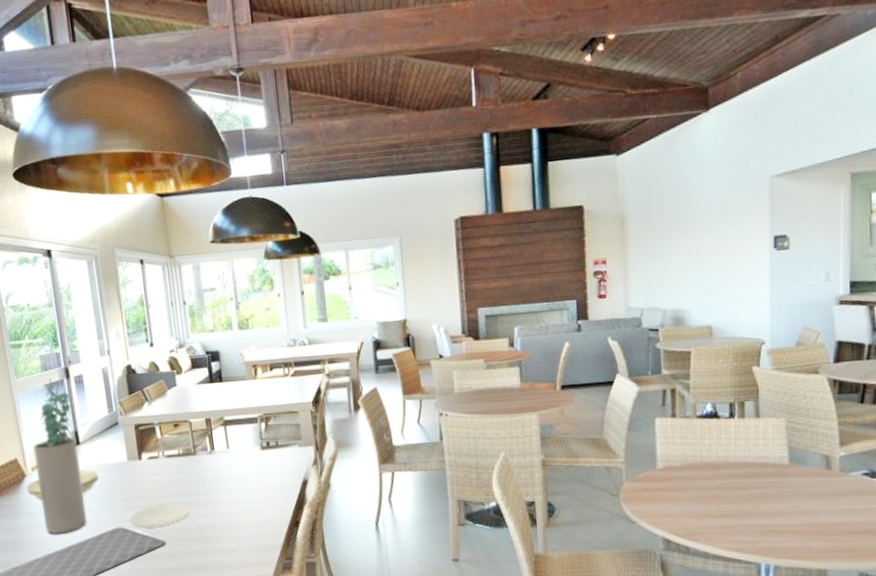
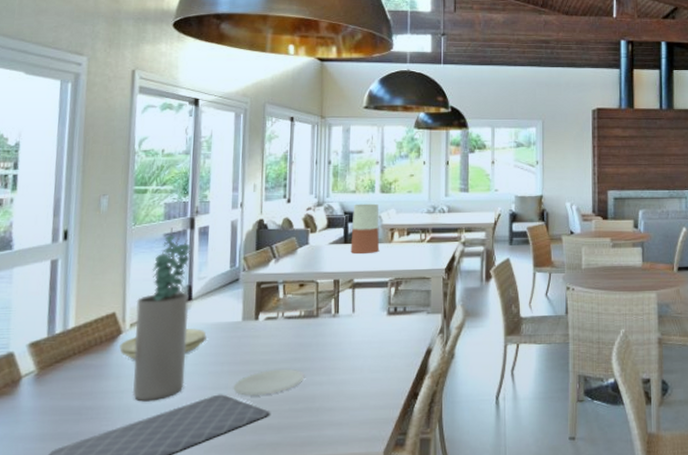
vase: none [213,341,245,393] -> present [350,203,380,255]

